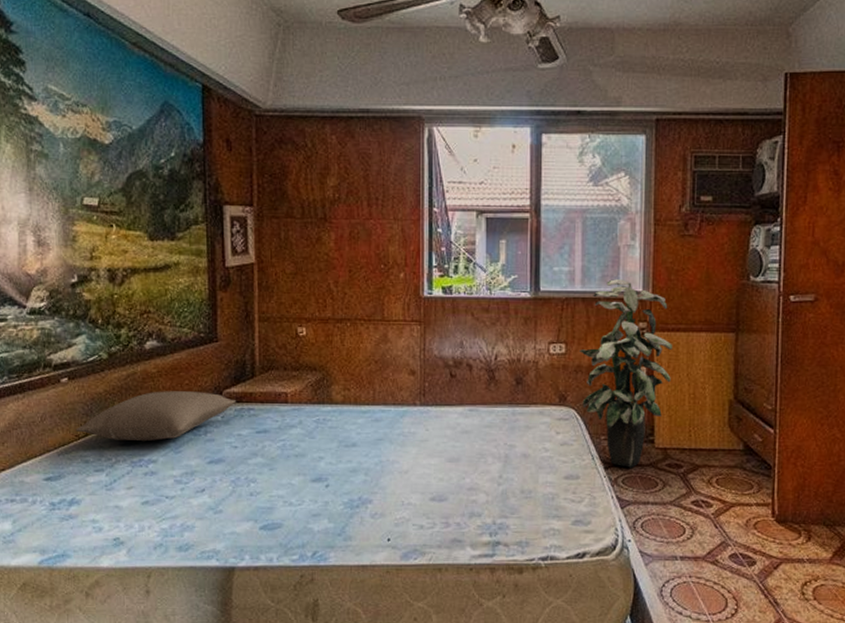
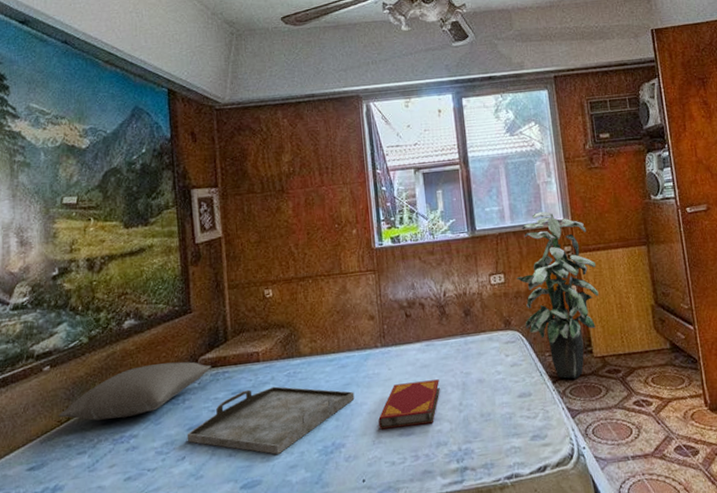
serving tray: none [207,430,387,501] -> present [187,386,355,455]
hardback book: none [410,447,480,492] -> present [378,379,440,430]

